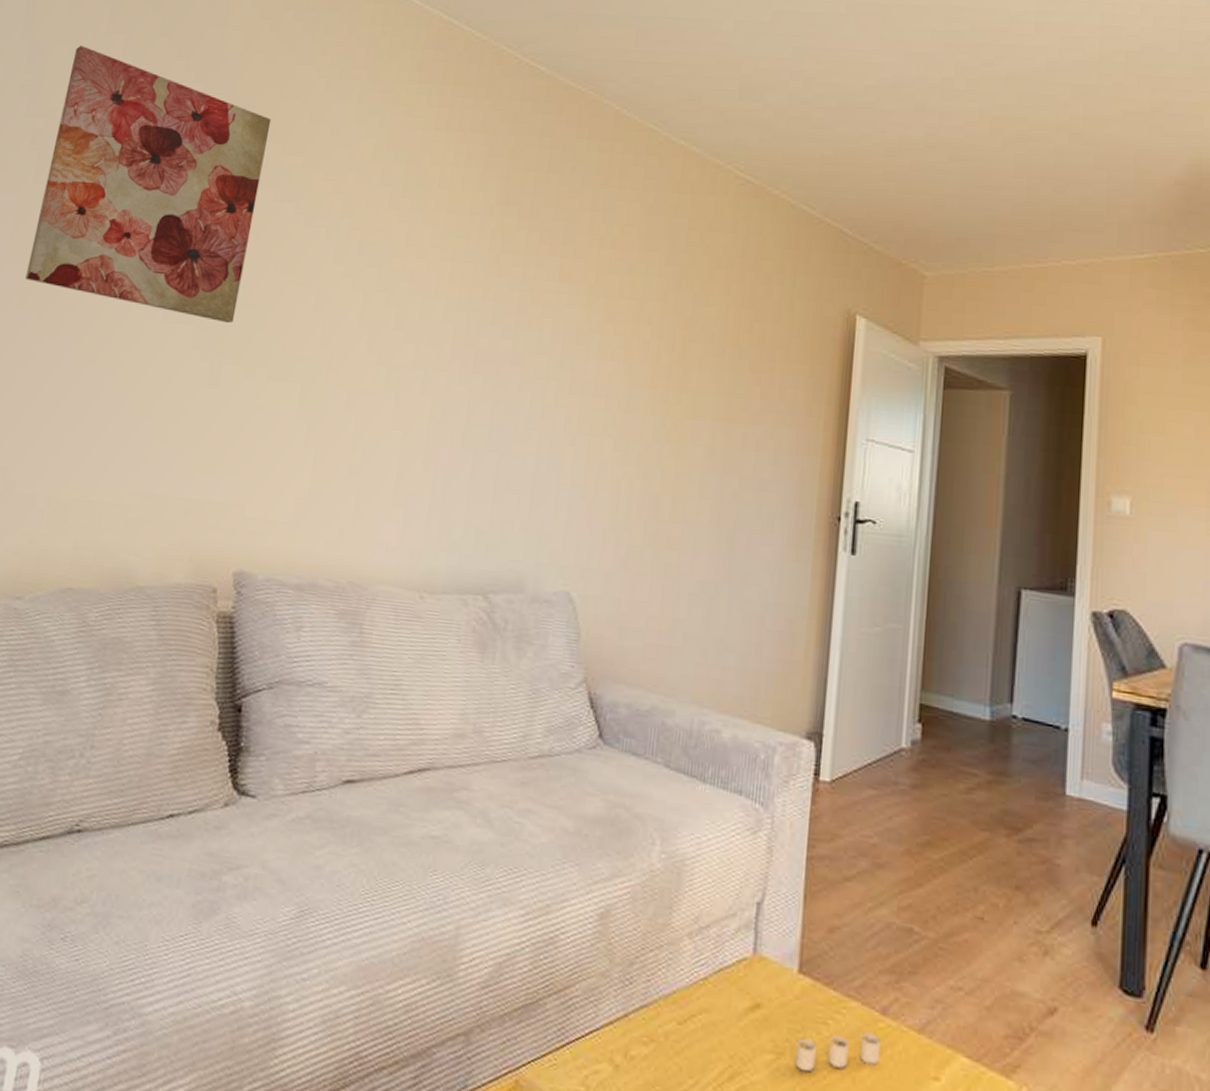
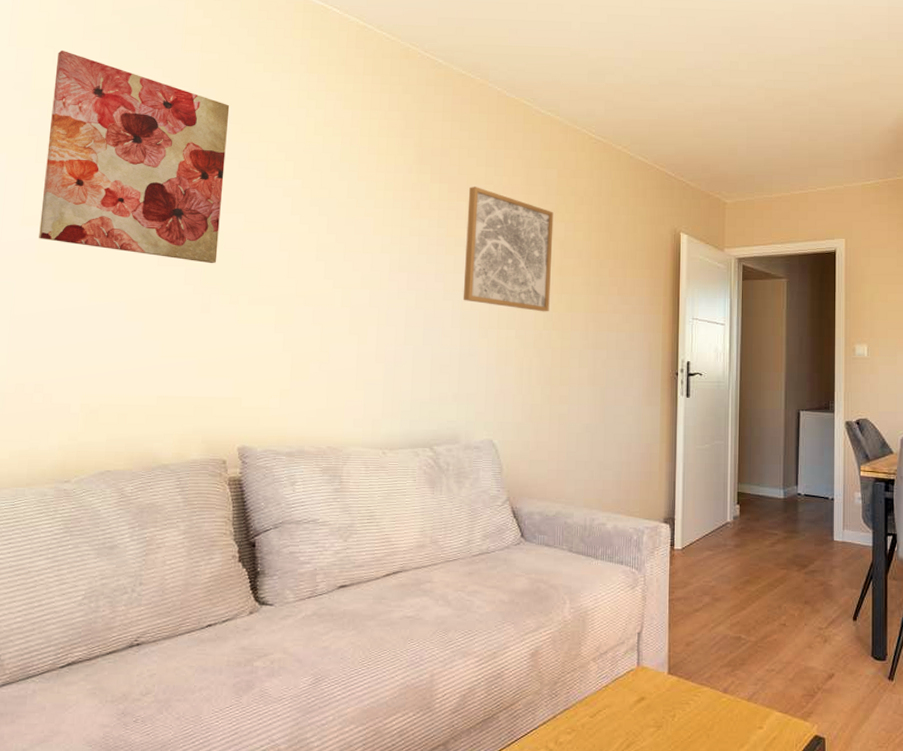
wall art: none [545,237,679,417] -> present [463,187,554,312]
candle: present [795,1032,881,1072] -> none [669,705,724,736]

